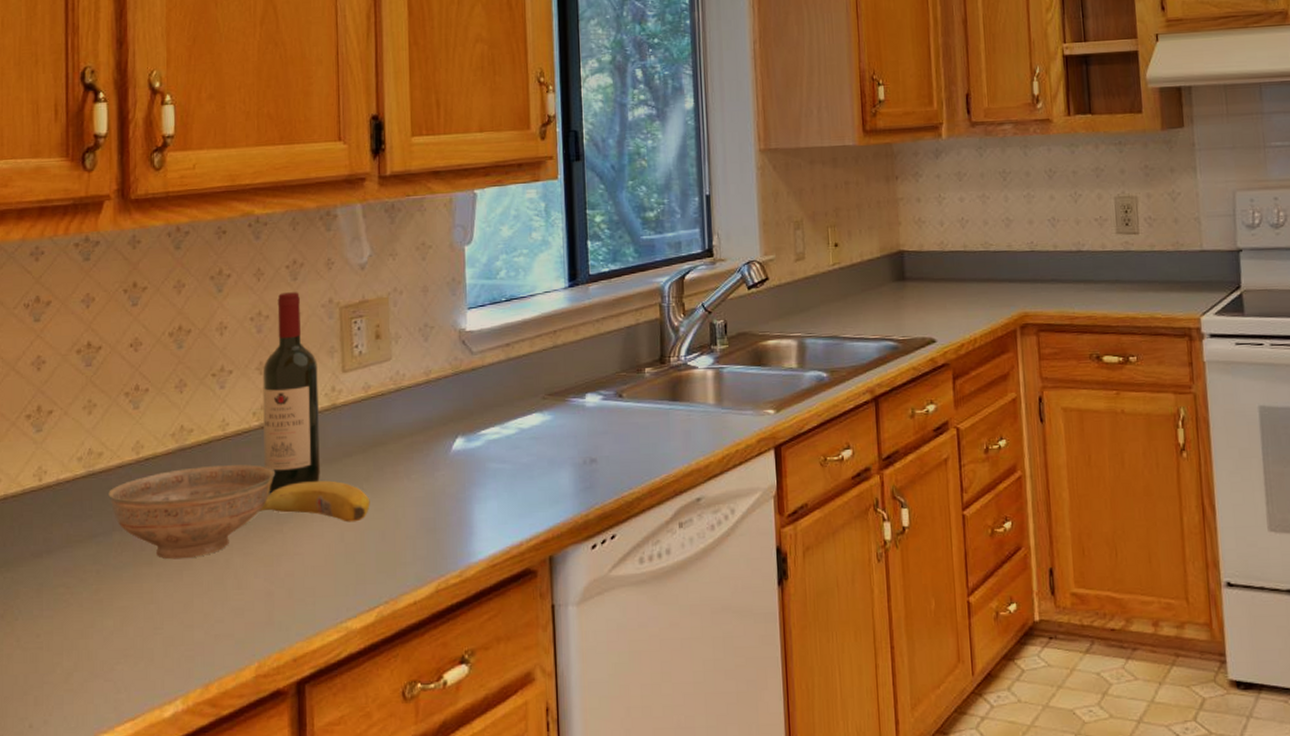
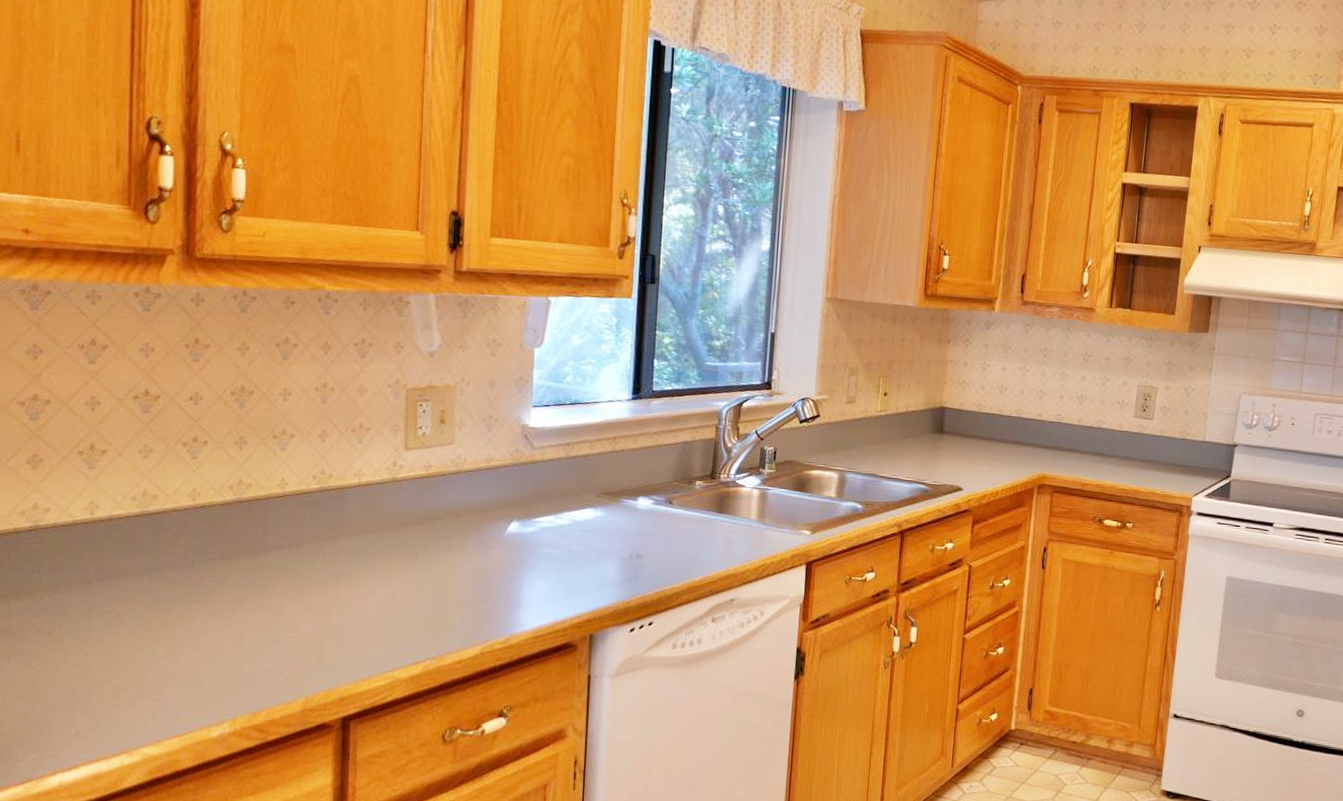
decorative bowl: present [108,464,276,560] -> none [162,519,333,601]
fruit: present [259,480,370,522] -> none [314,544,424,586]
wine bottle: present [262,292,320,493] -> none [322,368,381,551]

